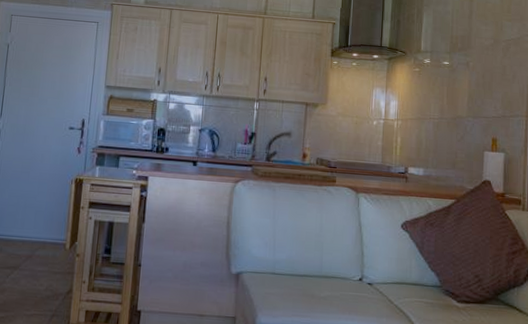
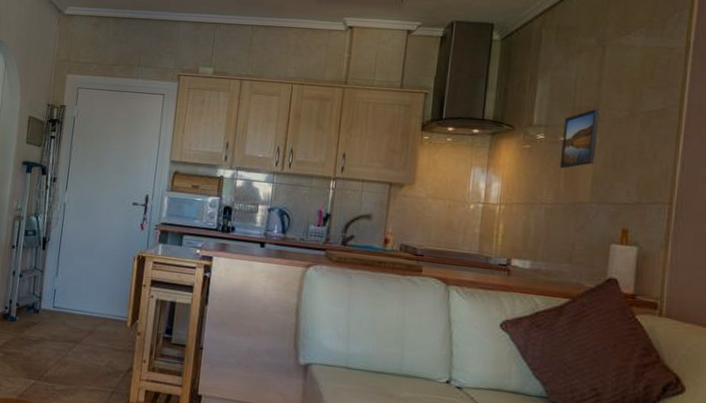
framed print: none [443,37,472,88] -> present [559,108,600,169]

